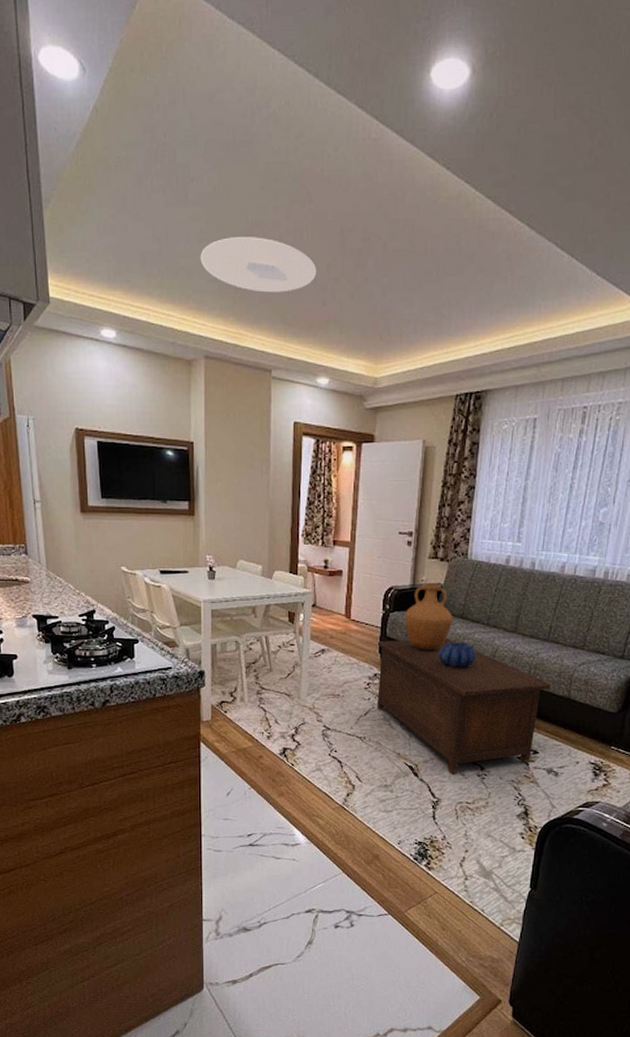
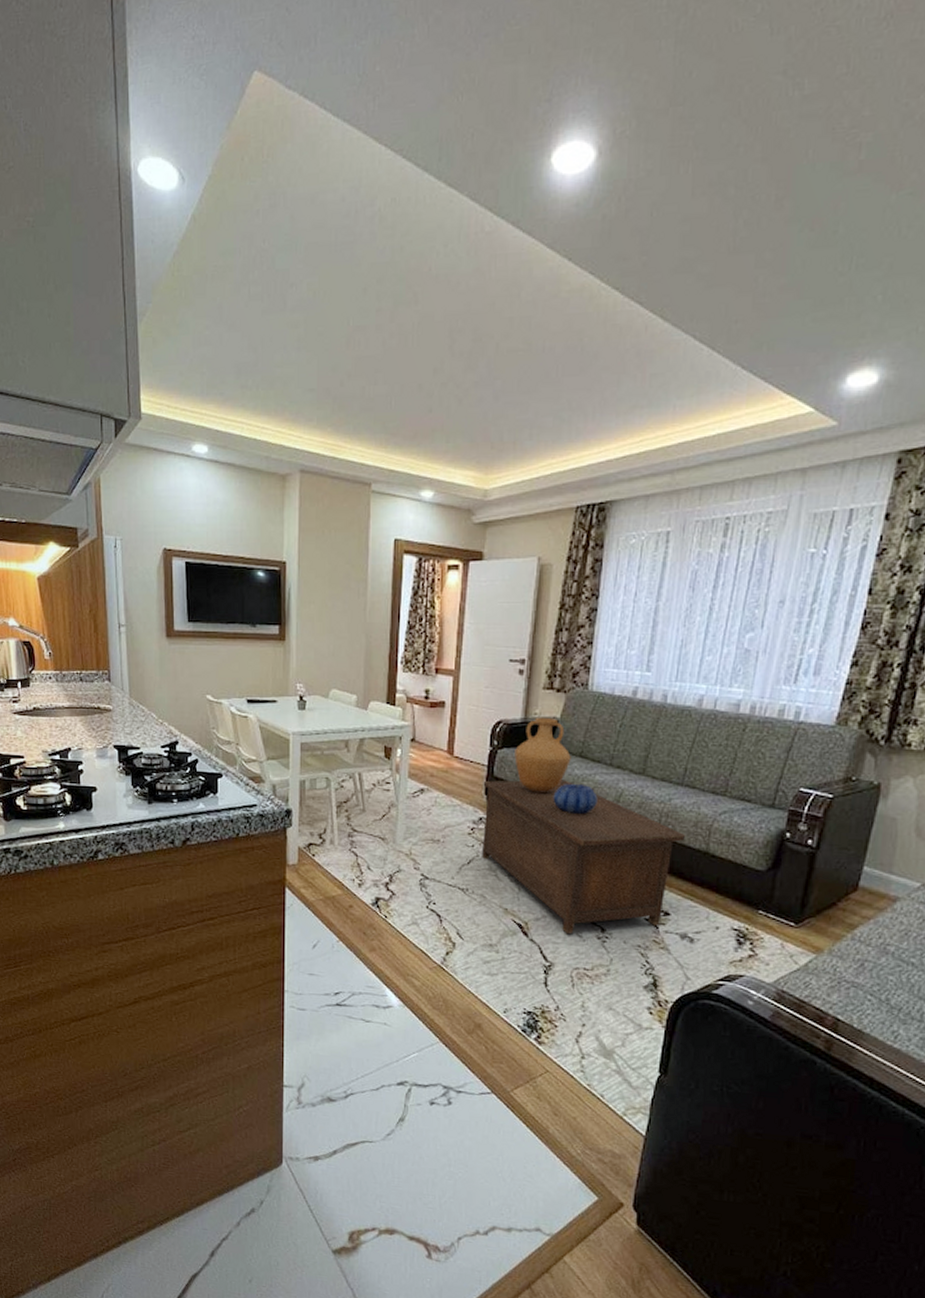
ceiling light: present [200,237,317,293] -> none [297,342,423,401]

